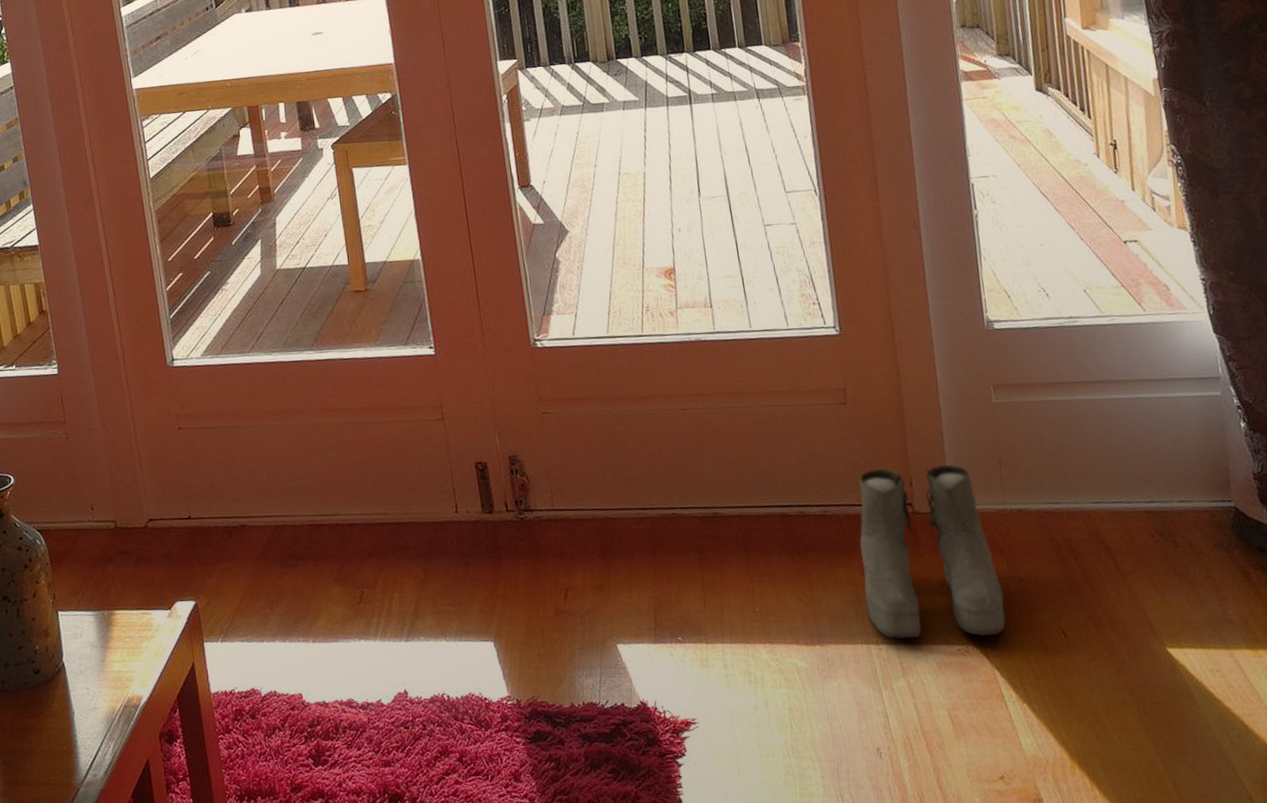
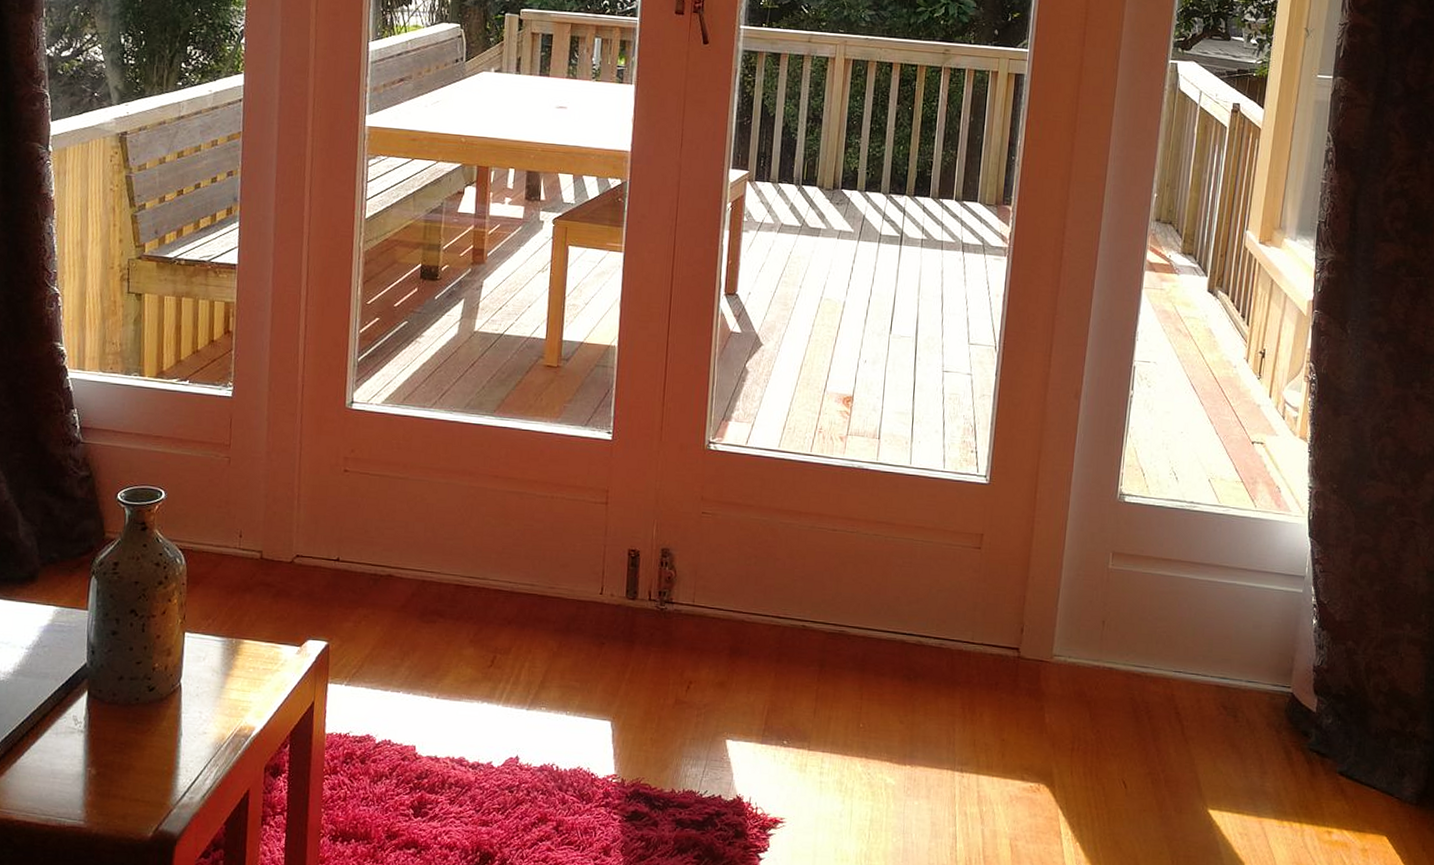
boots: present [859,465,1006,640] -> none [958,612,1081,779]

